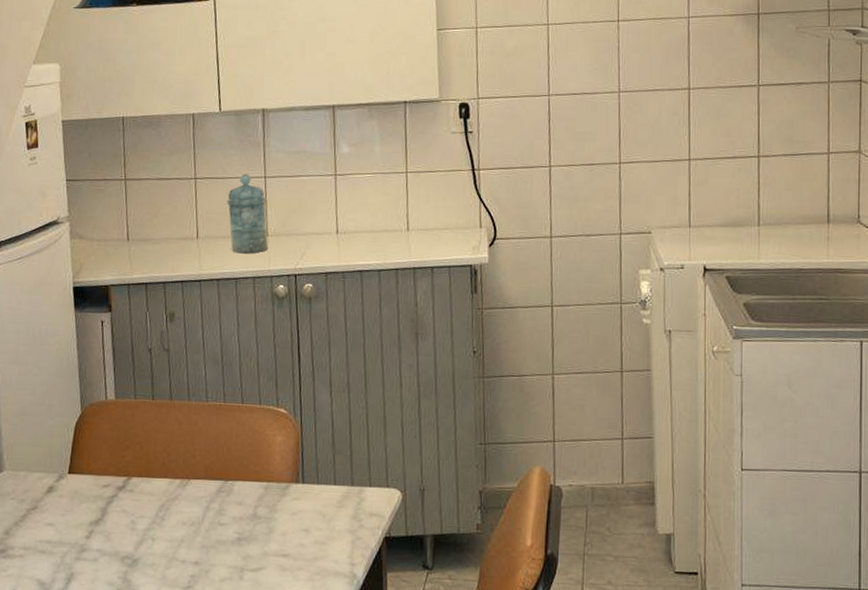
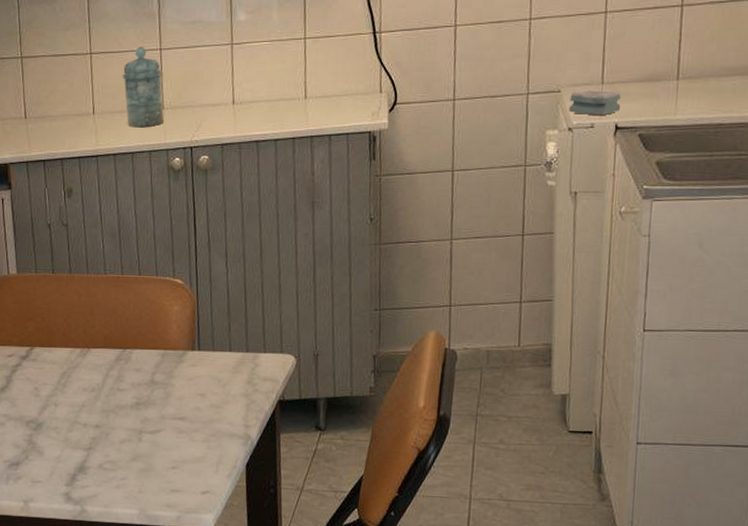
sponge: none [660,233,708,258] -> present [569,90,621,116]

